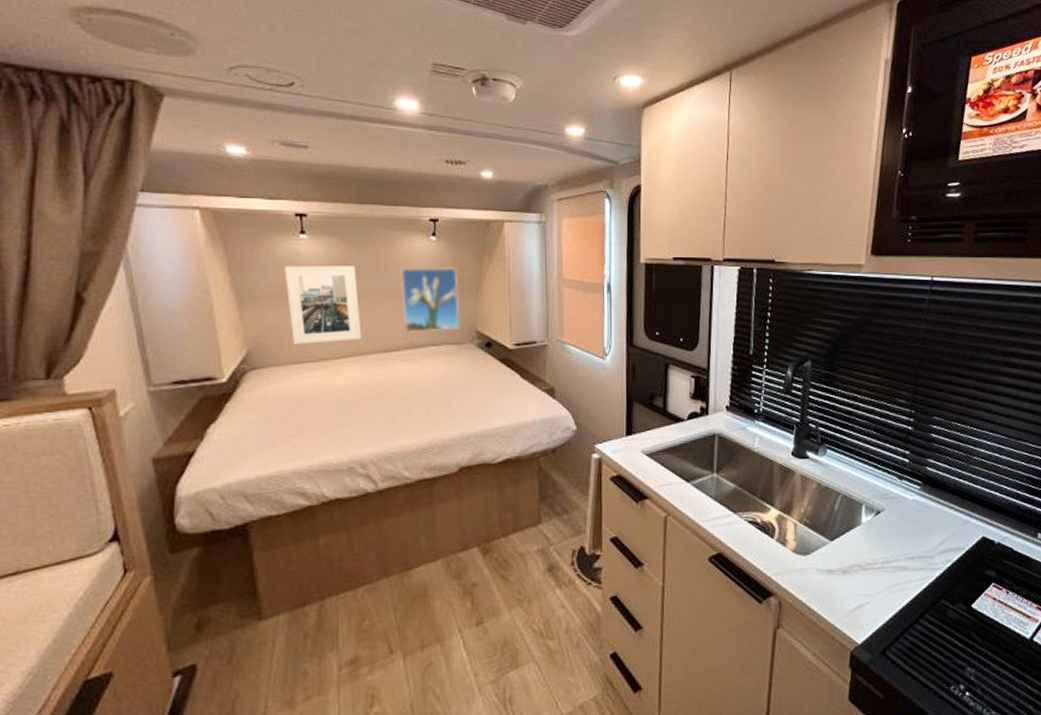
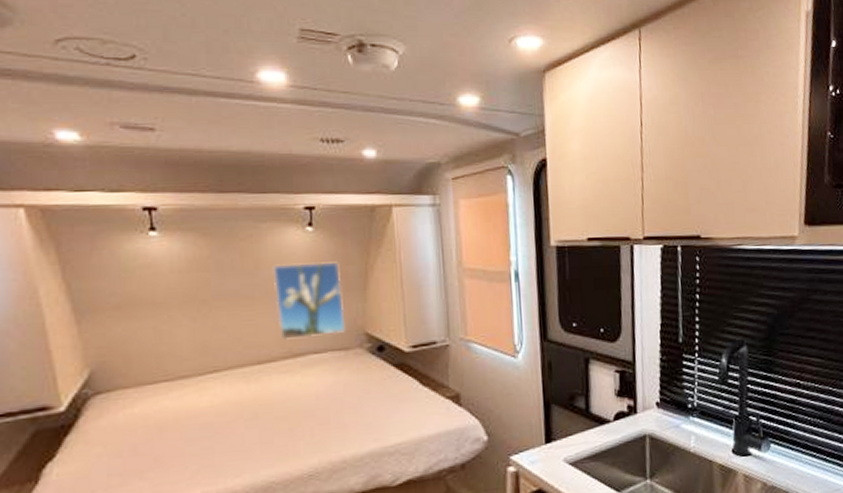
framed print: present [285,266,362,345] -> none [132,265,229,363]

